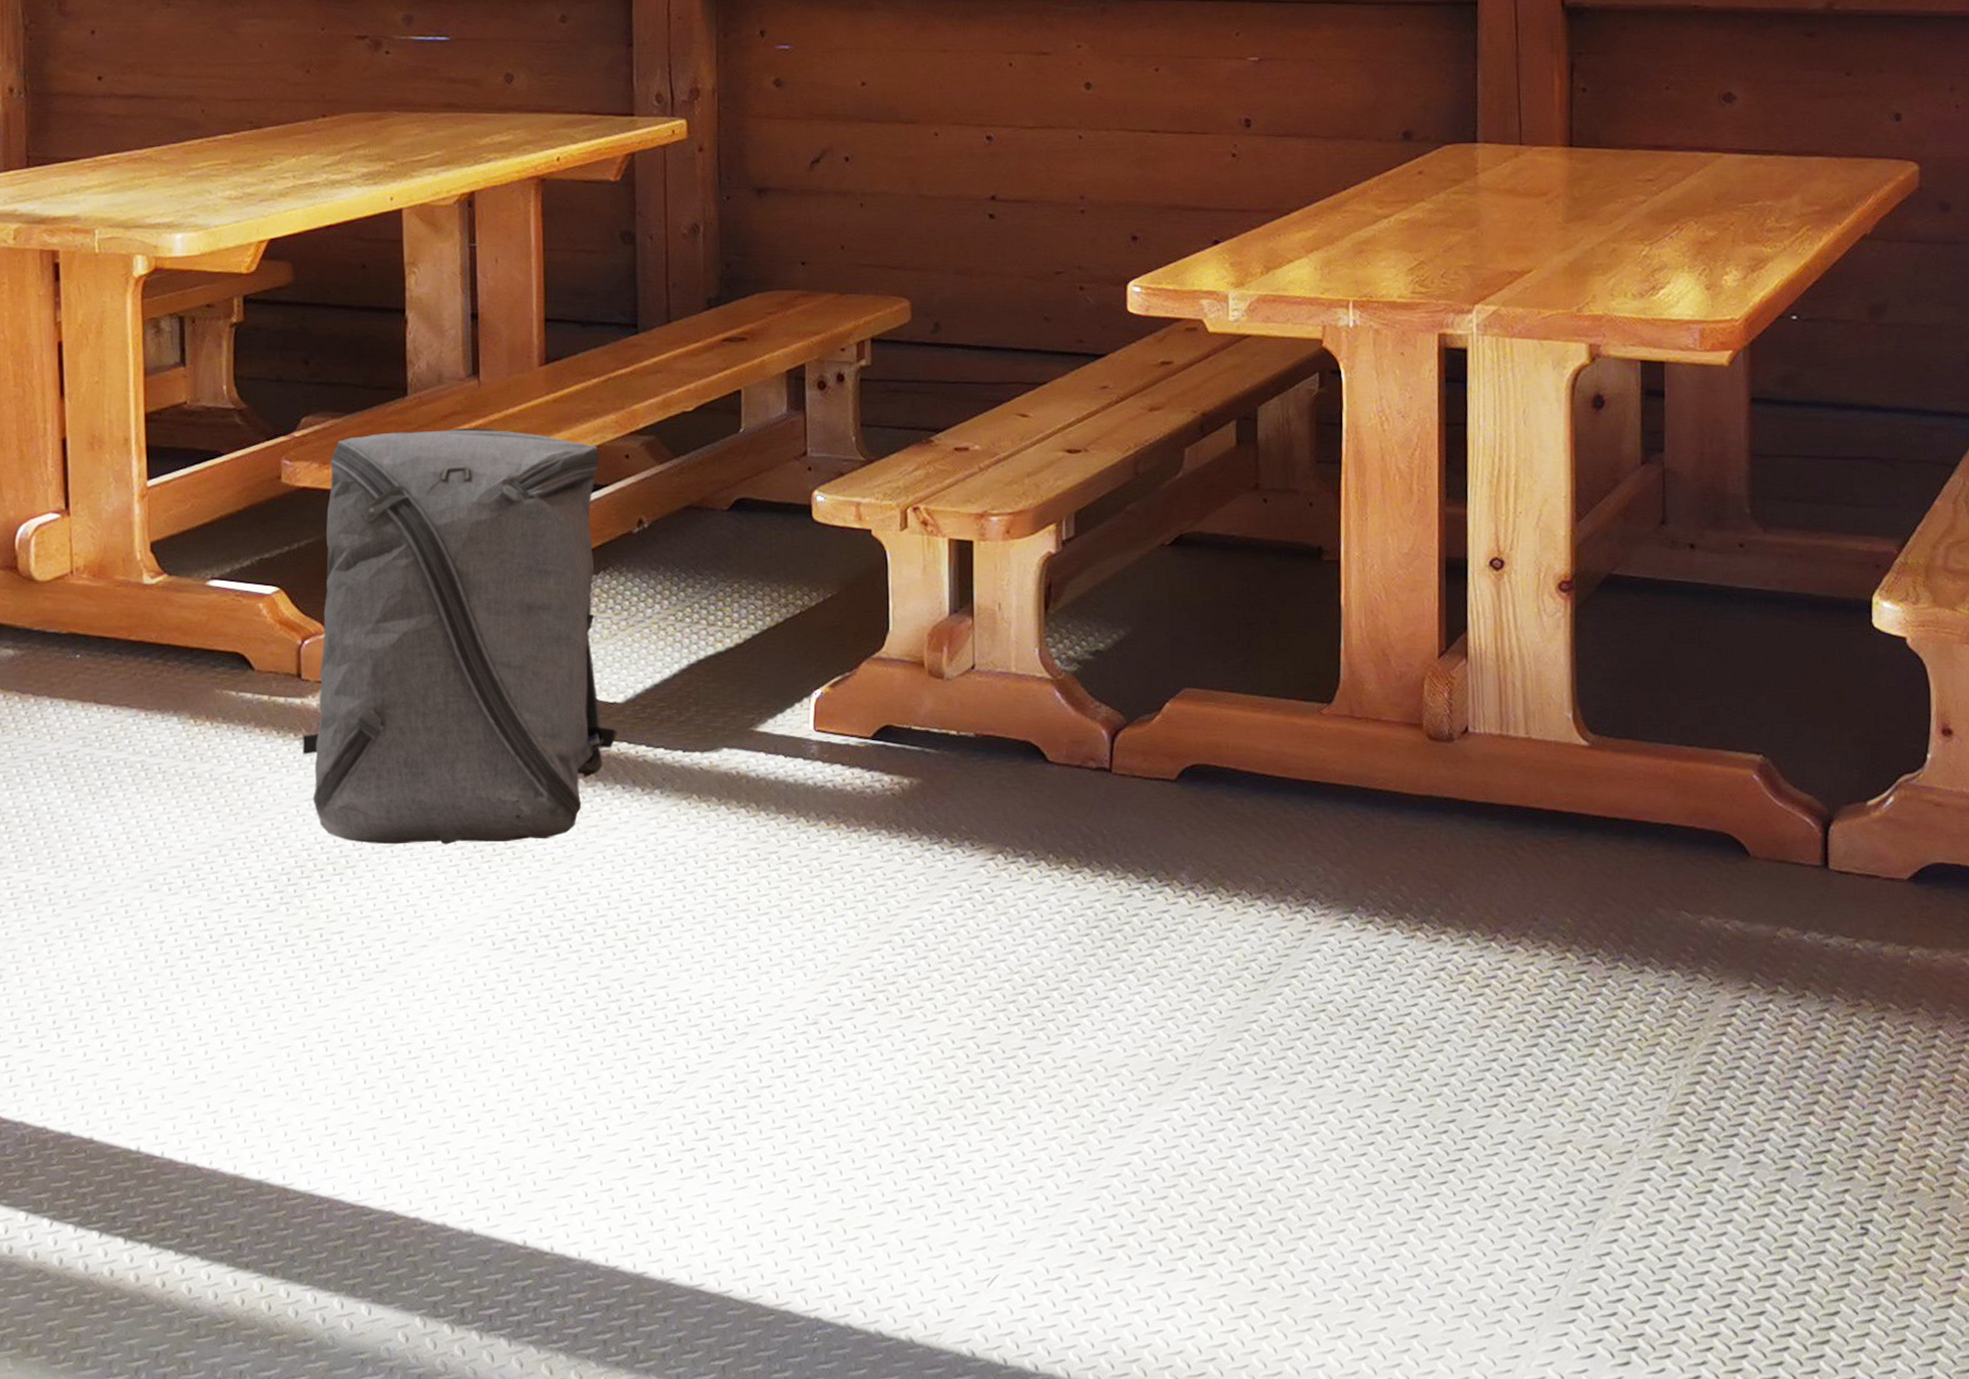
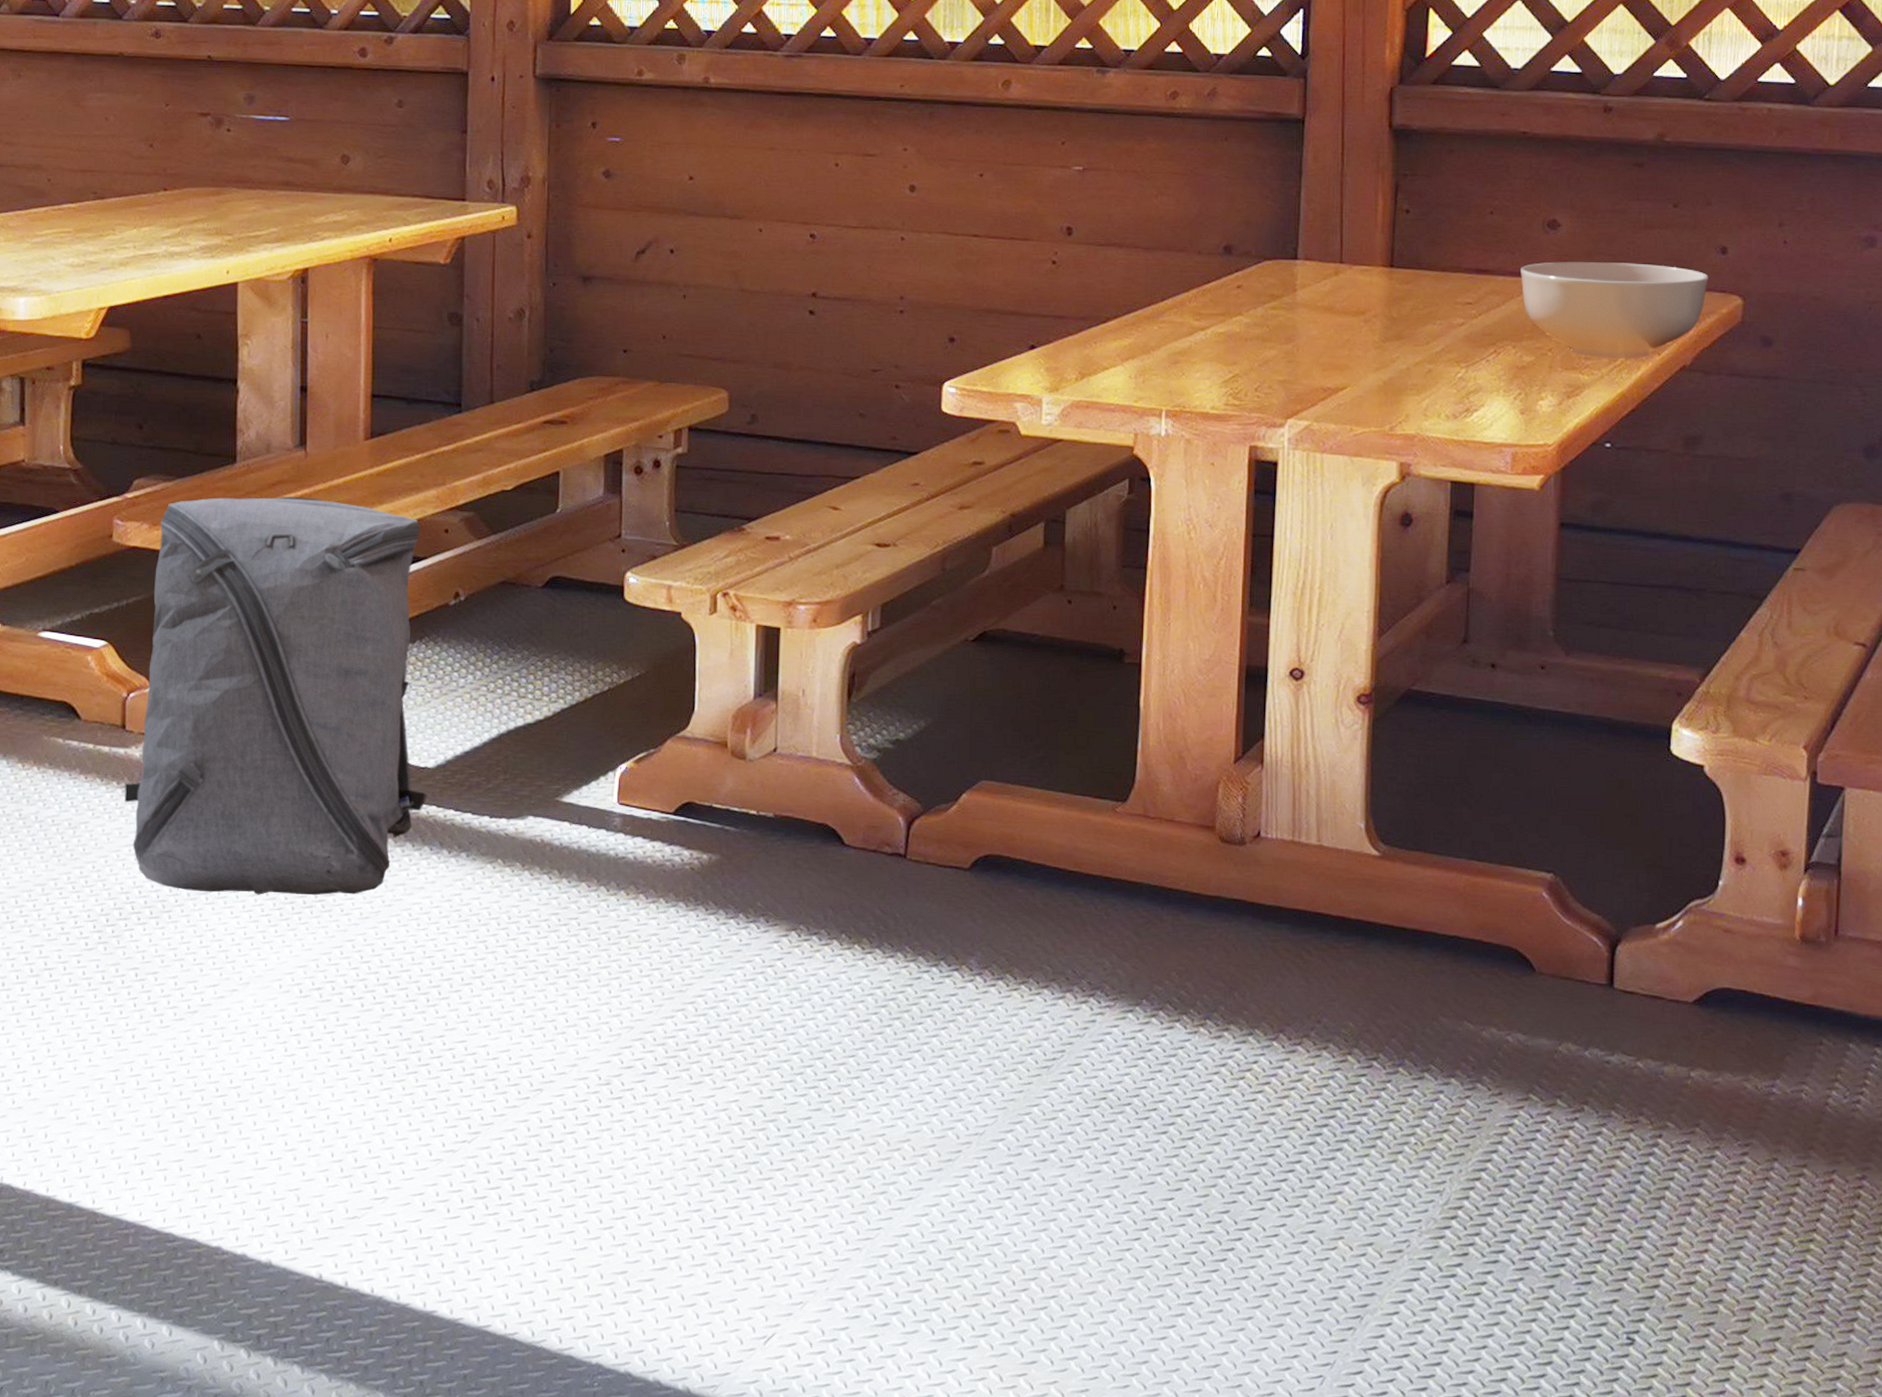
bowl: none [1699,133,1885,230] -> present [1520,262,1709,359]

